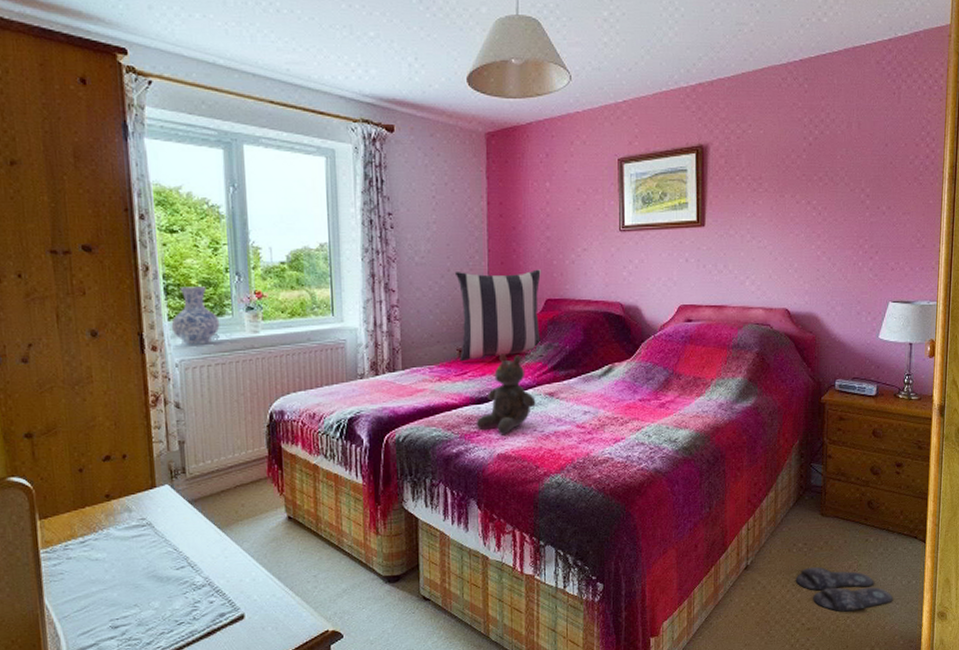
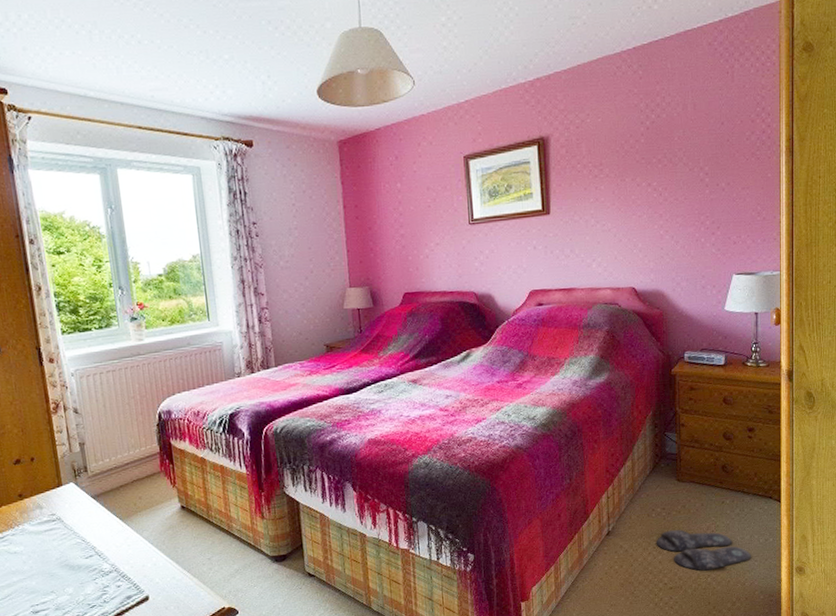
vase: present [171,286,220,345] -> none [64,301,108,356]
pillow: present [454,269,545,362] -> none [317,265,406,356]
teddy bear: present [476,354,536,434] -> none [346,346,401,421]

